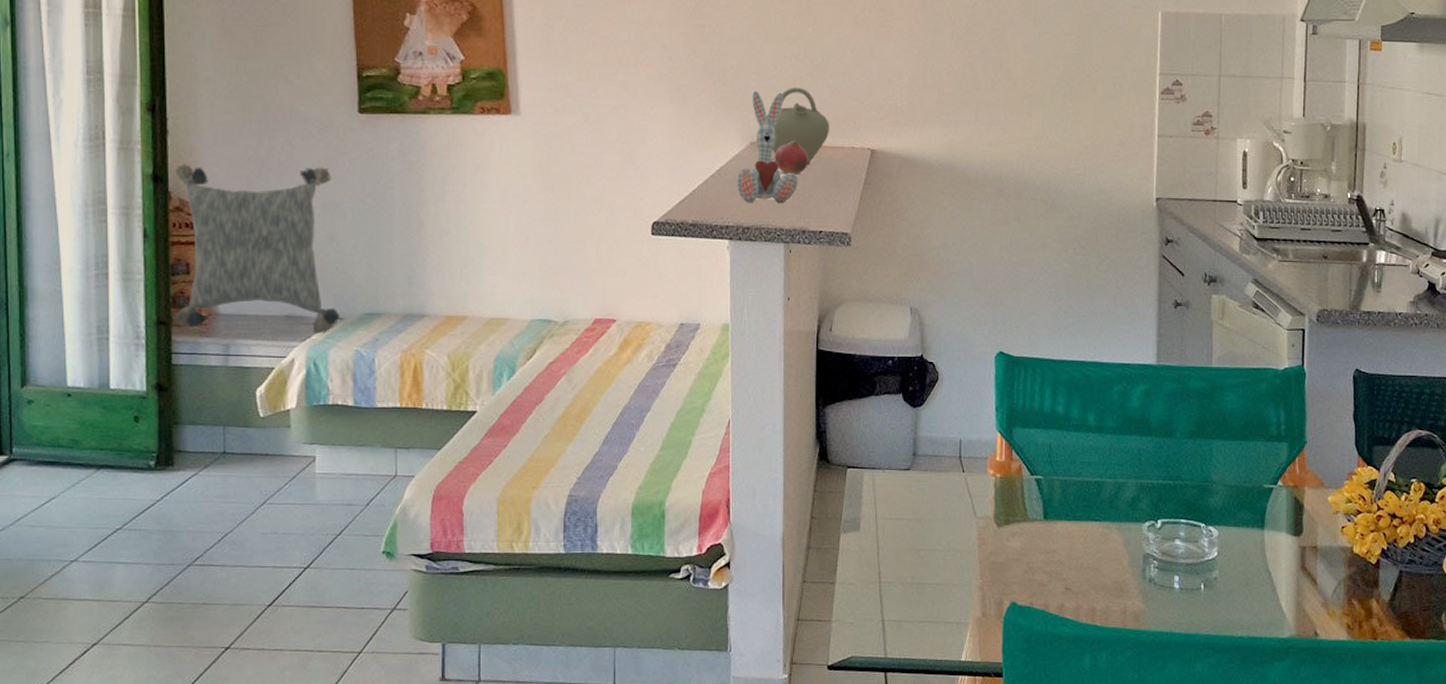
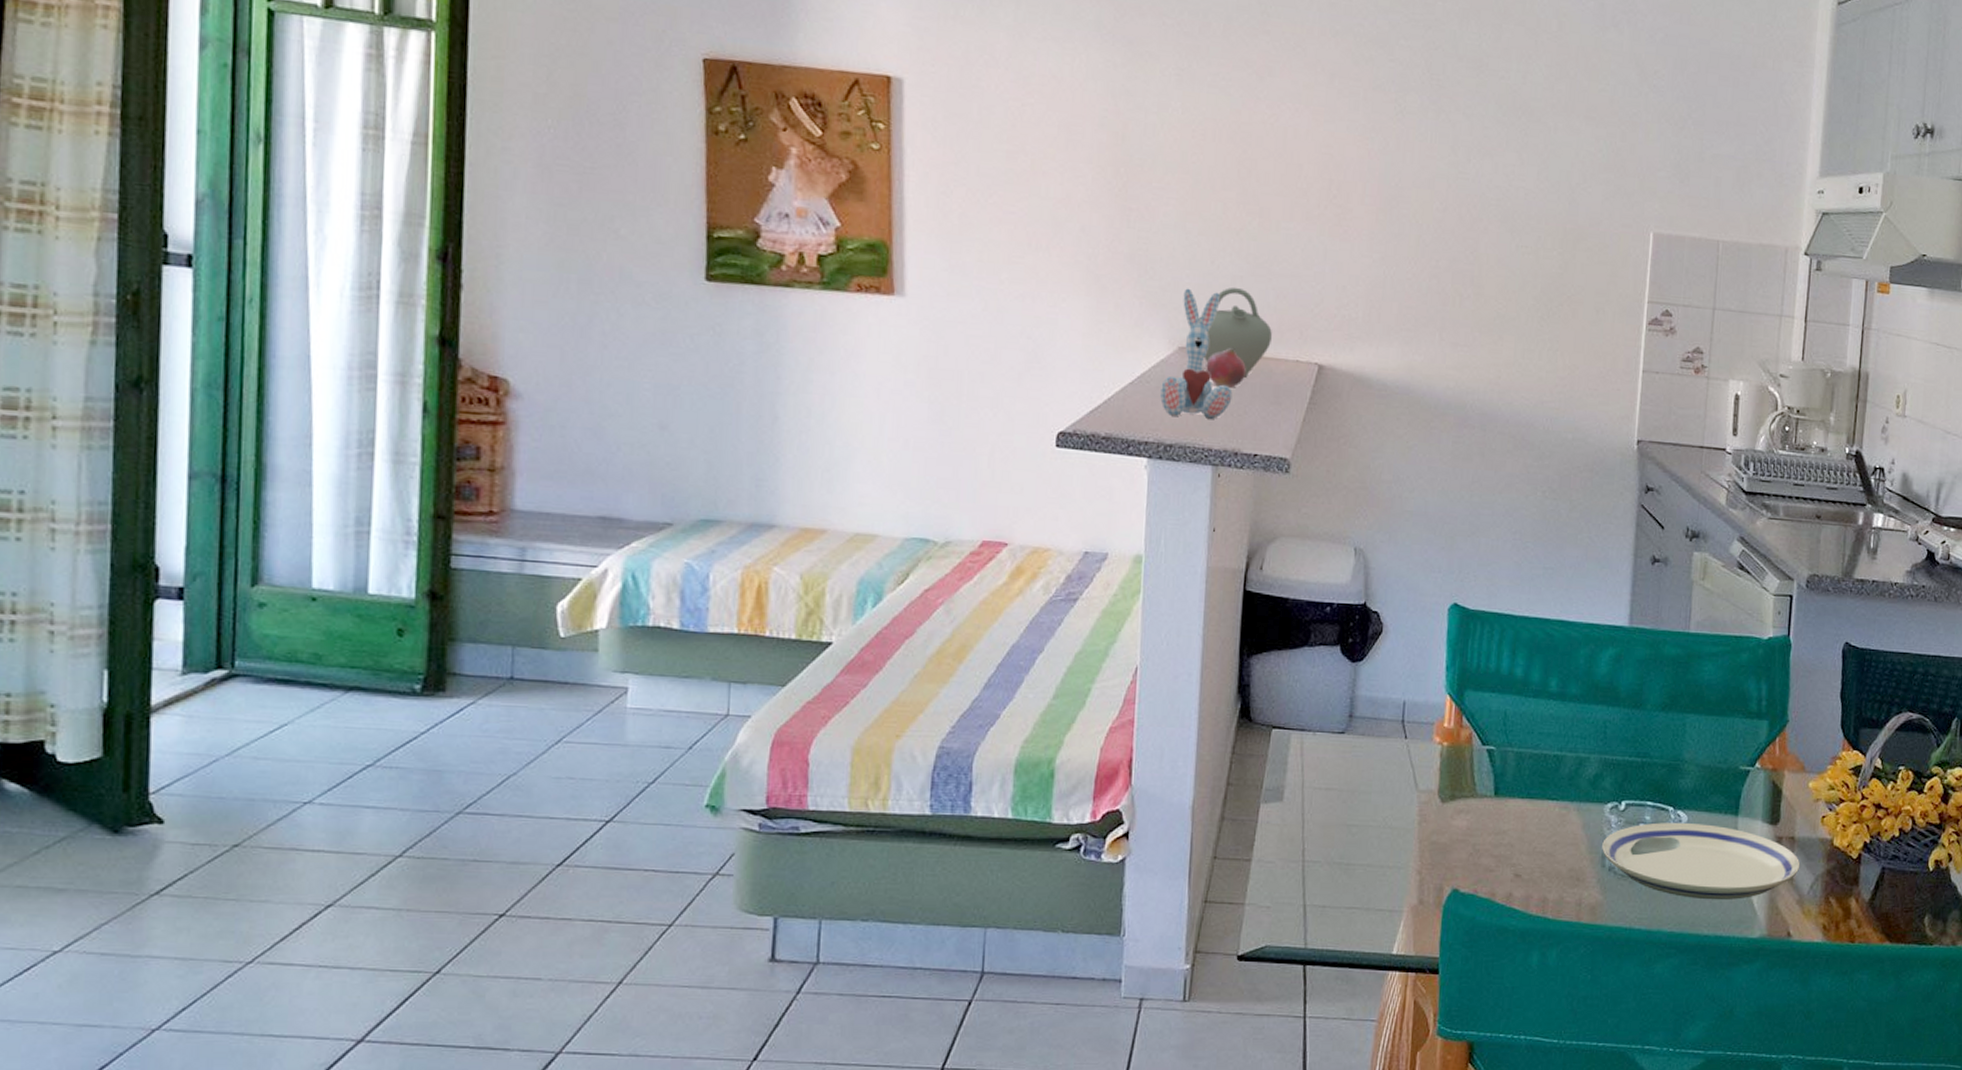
pillow: present [172,163,340,334] -> none [454,325,668,541]
plate: none [1142,538,1324,605] -> present [1602,822,1801,900]

